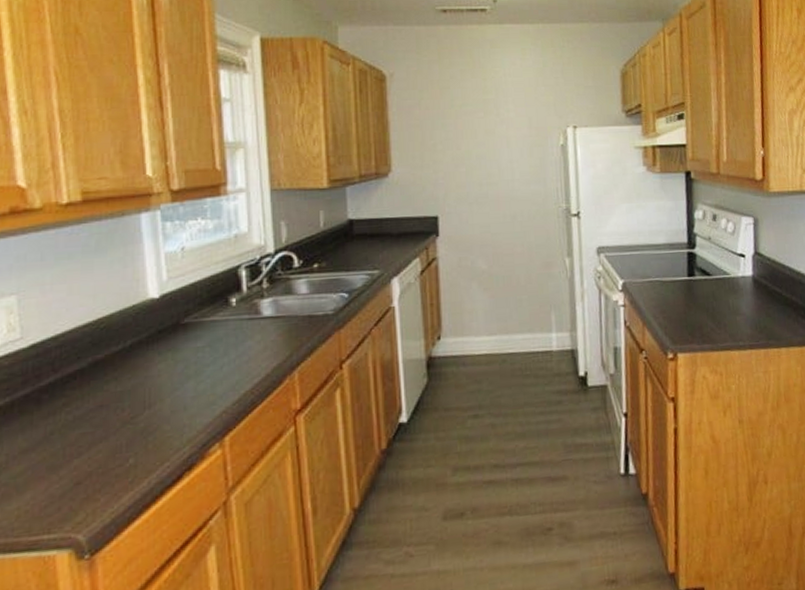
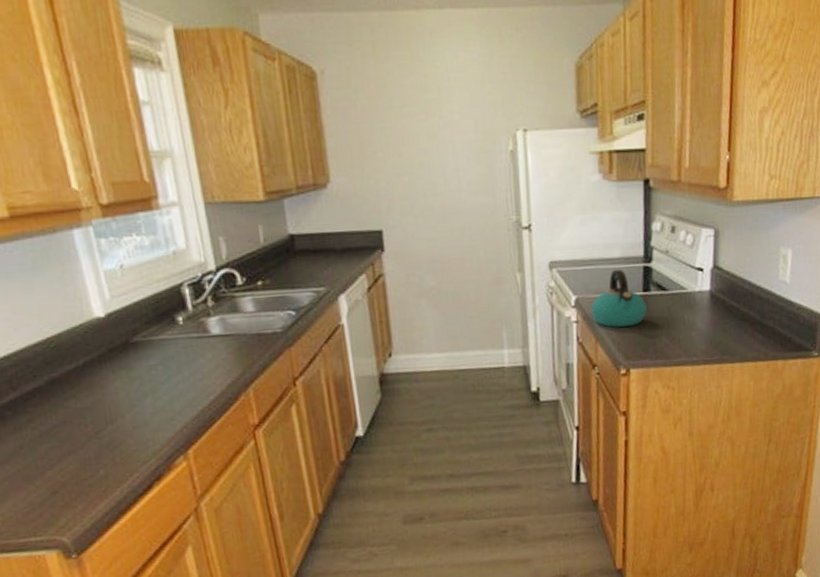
kettle: none [637,254,692,312] -> present [590,269,647,328]

